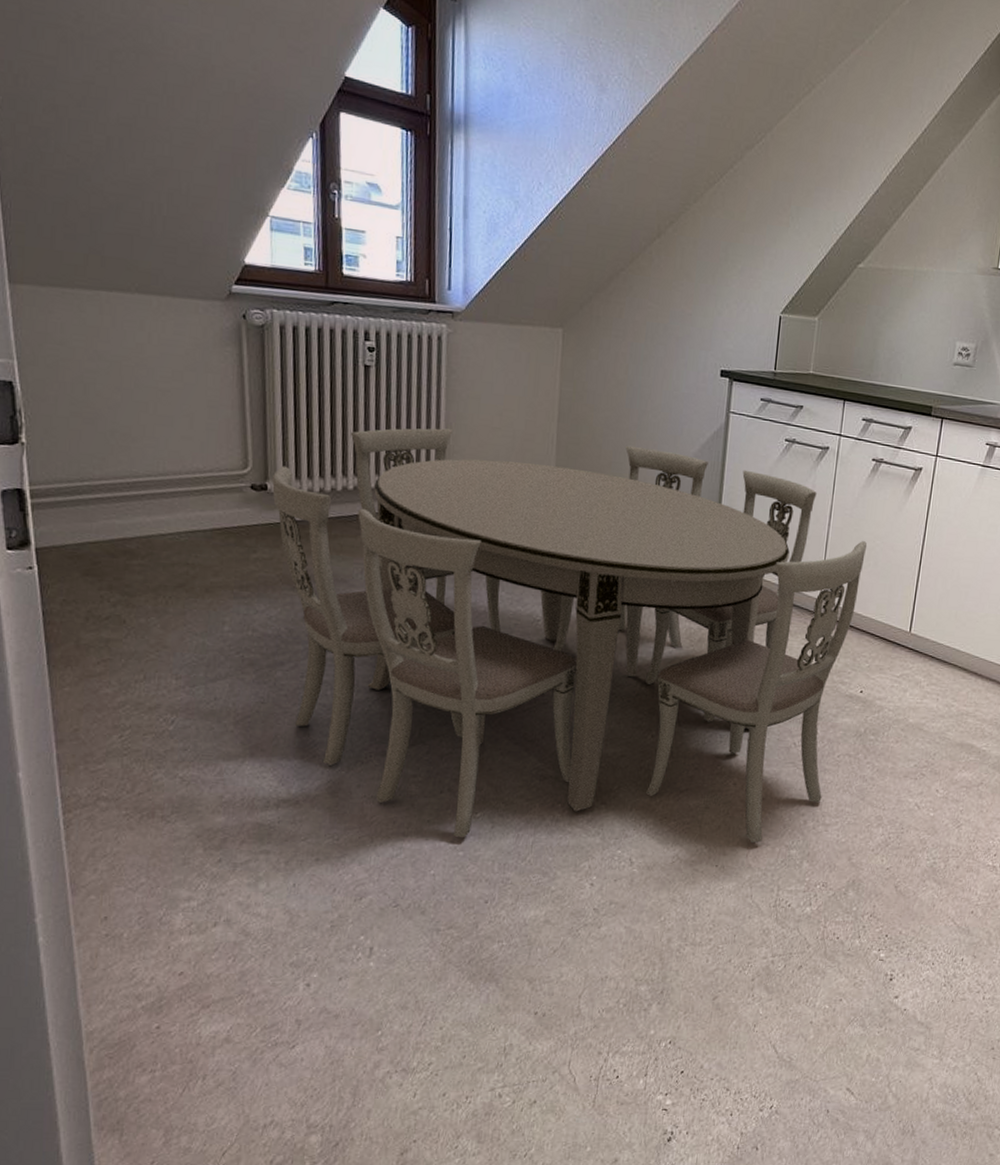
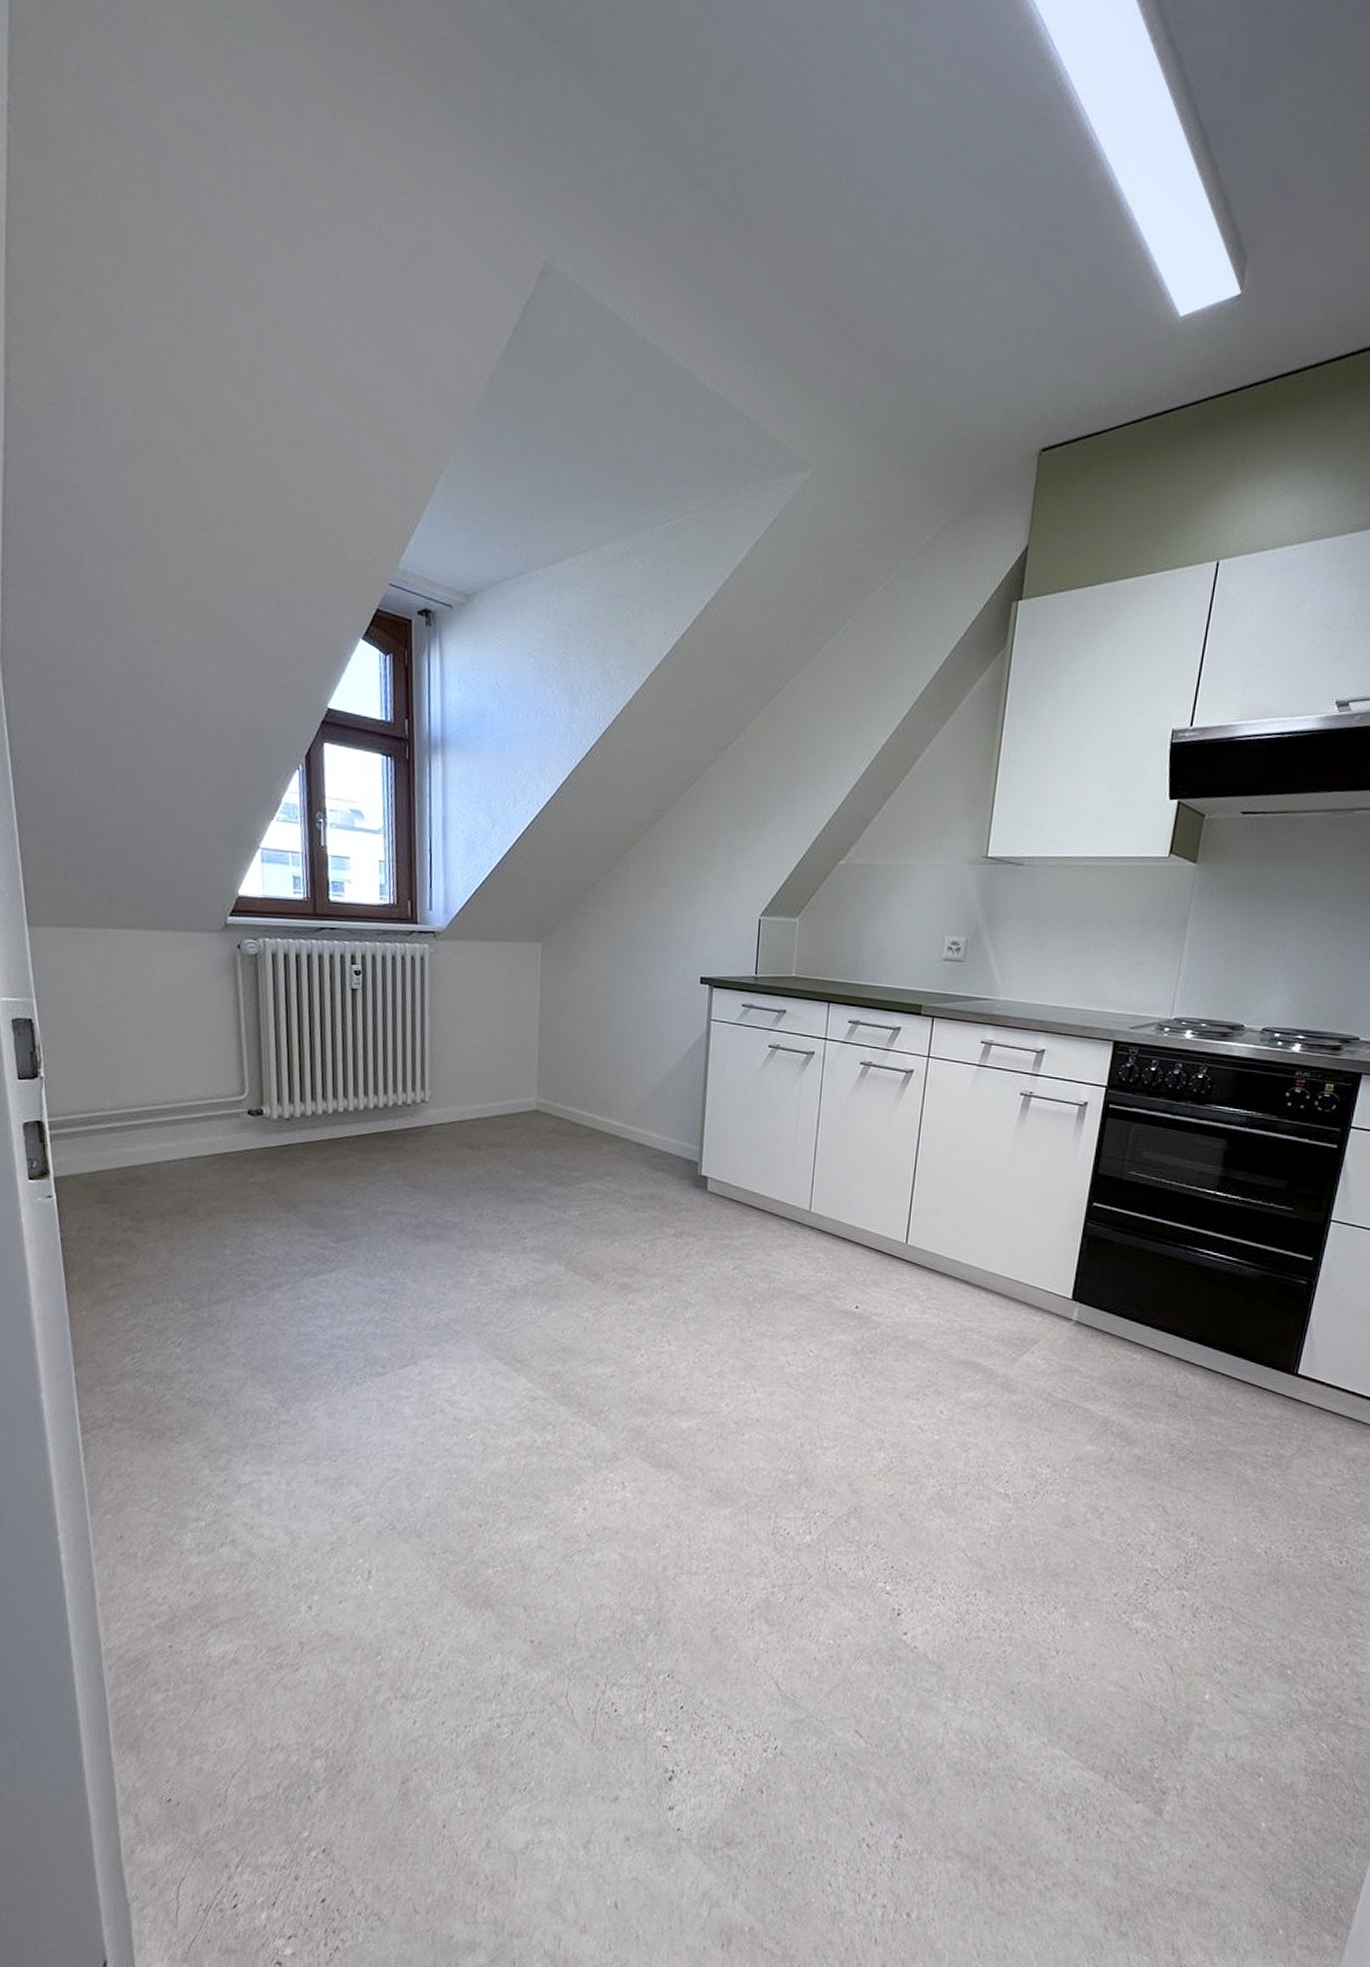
dining table: present [271,428,868,844] -> none [266,1048,858,1468]

